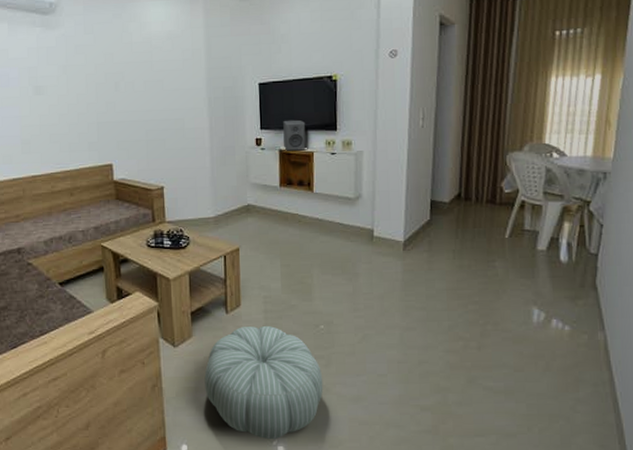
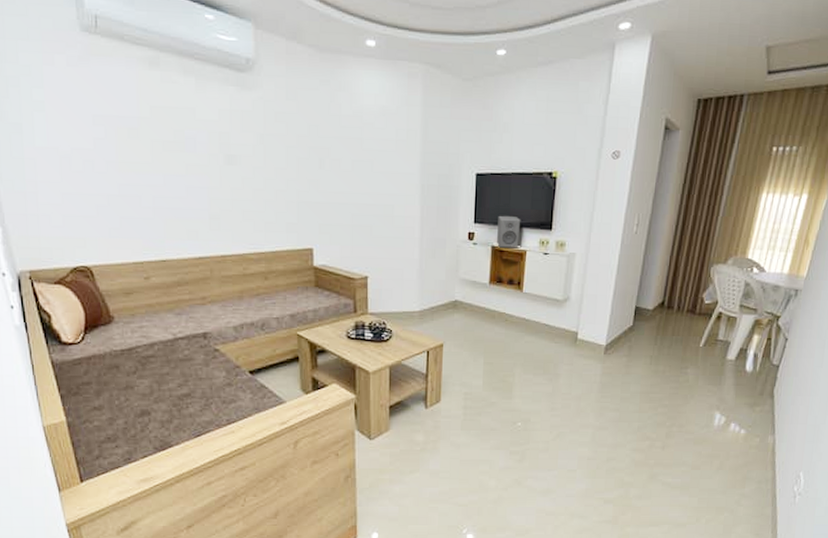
pouf: present [204,325,324,440] -> none [399,421,516,529]

